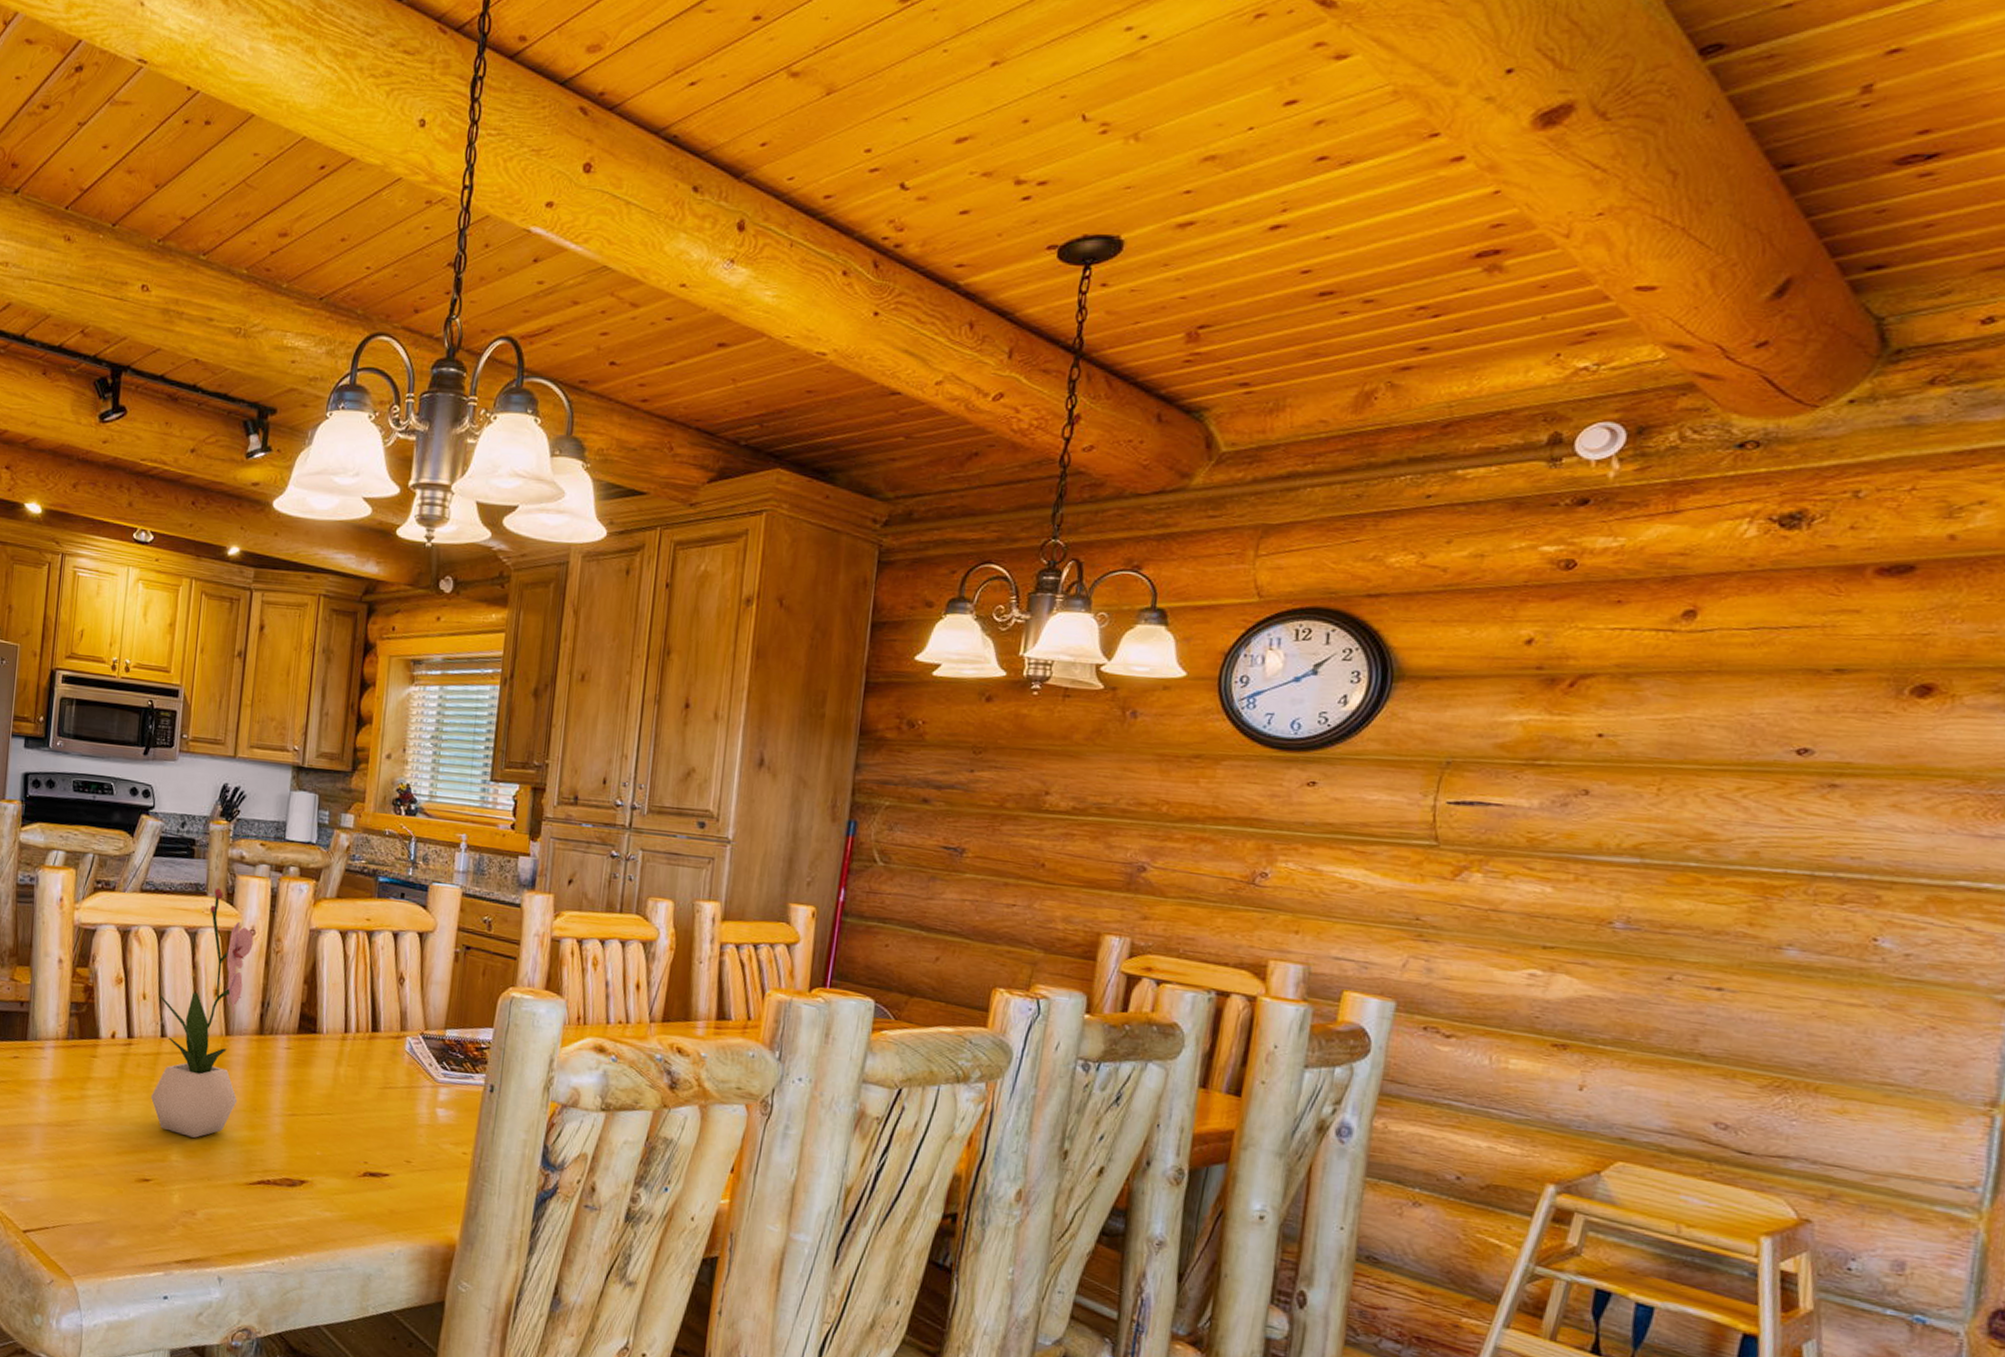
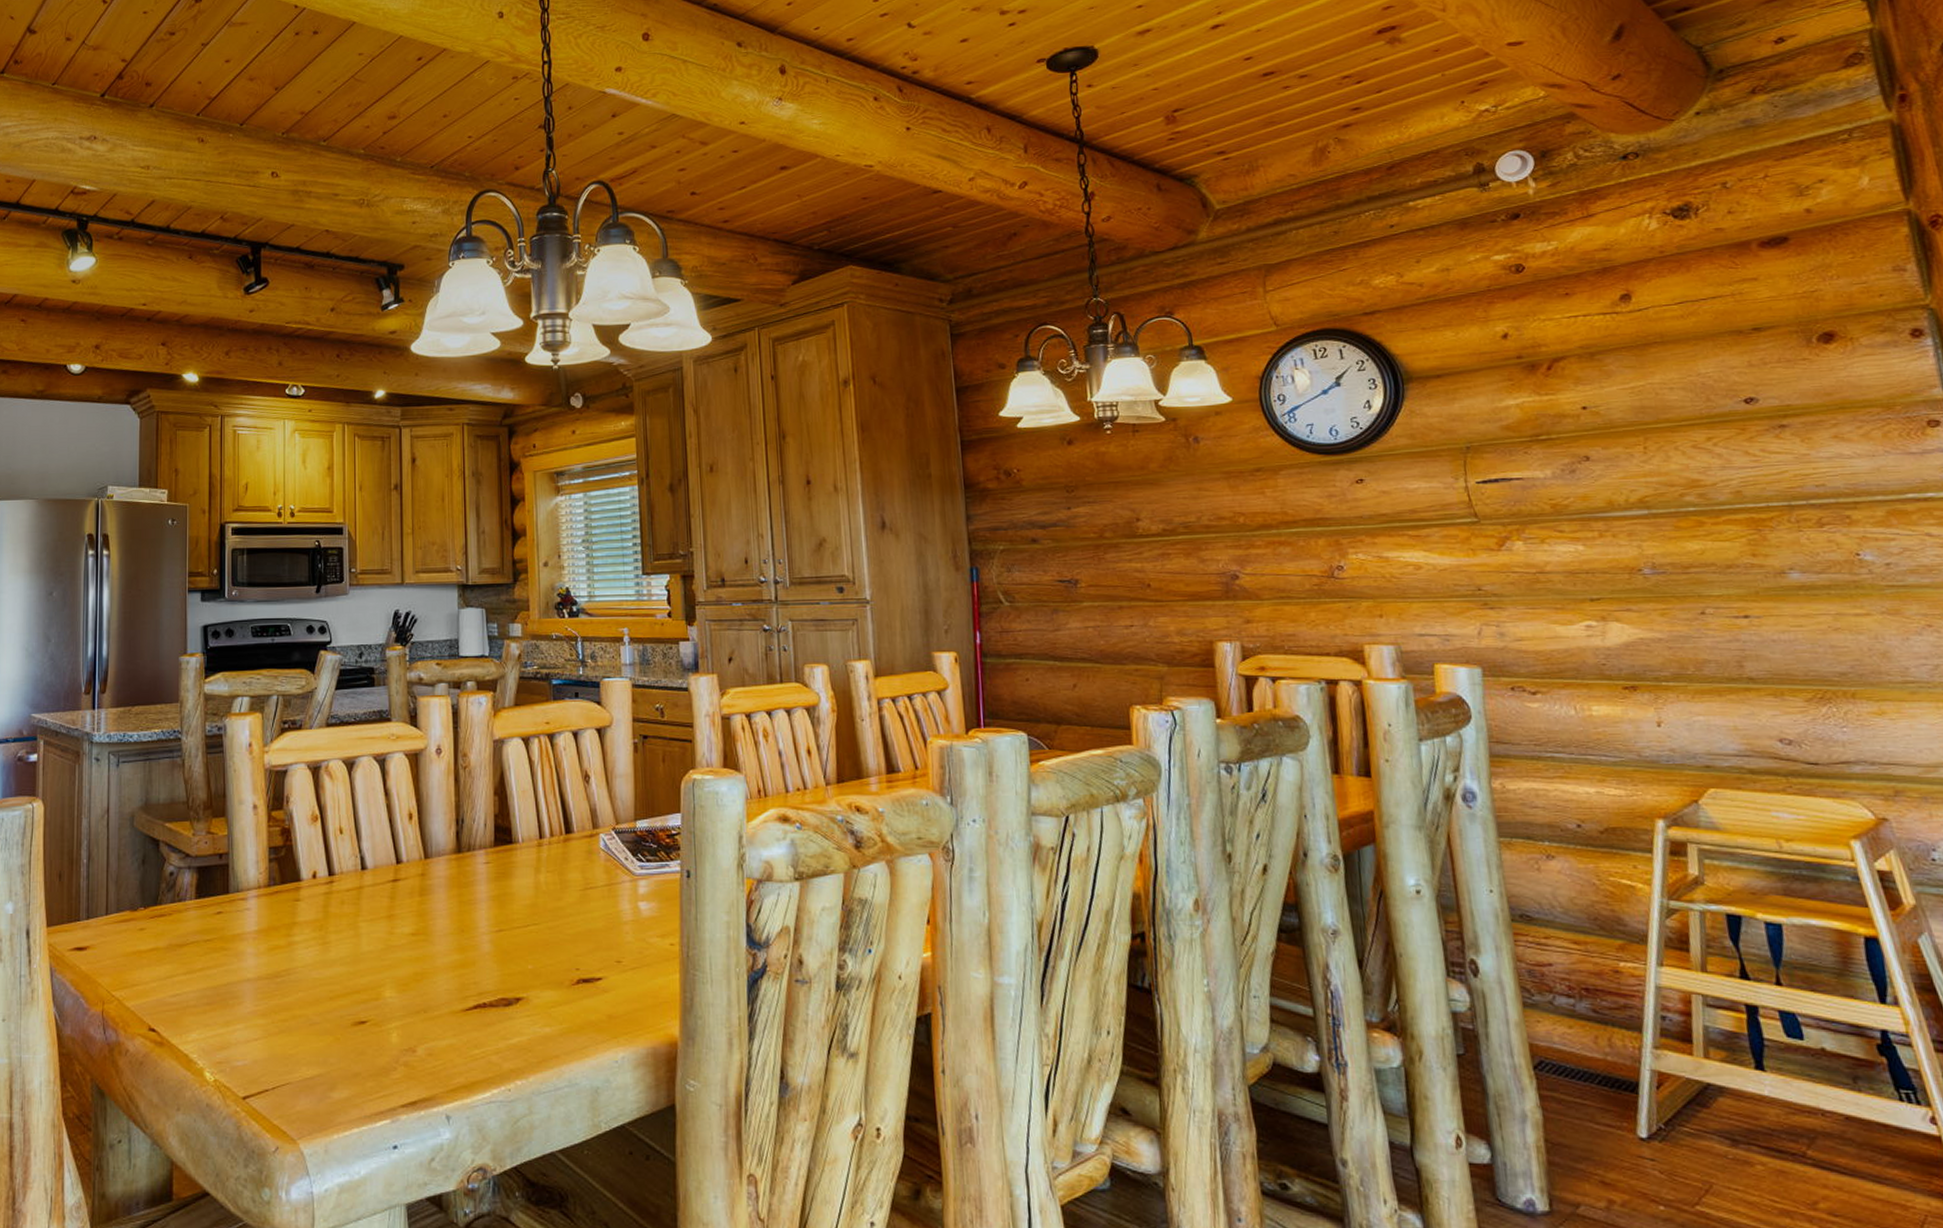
flower arrangement: present [151,888,254,1138] -> none [356,712,444,970]

